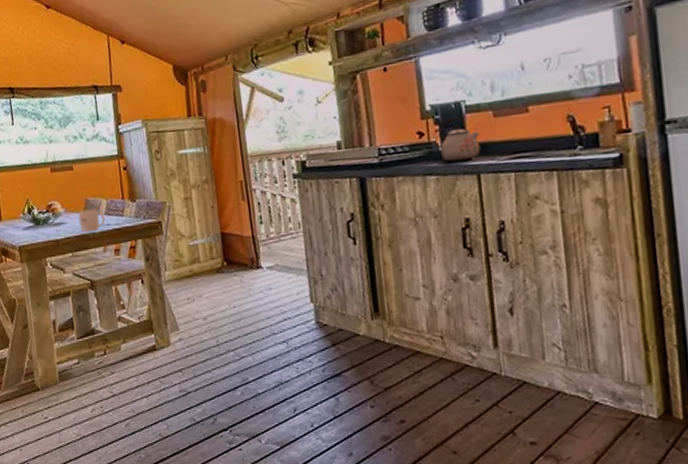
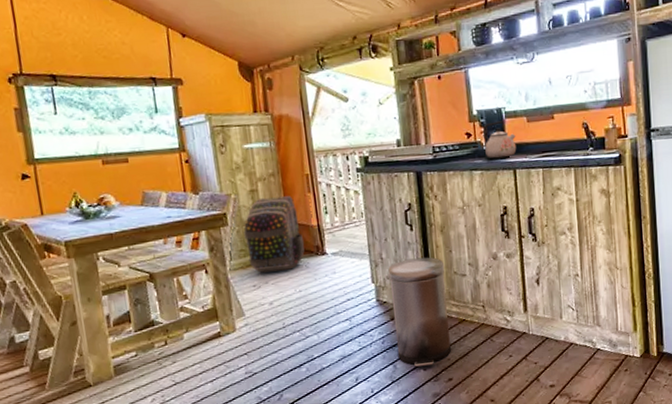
mug: present [78,209,106,234] -> none [134,201,166,227]
backpack: none [178,204,239,285] -> present [243,196,305,273]
pedal bin: none [328,275,403,402] -> present [388,257,451,367]

